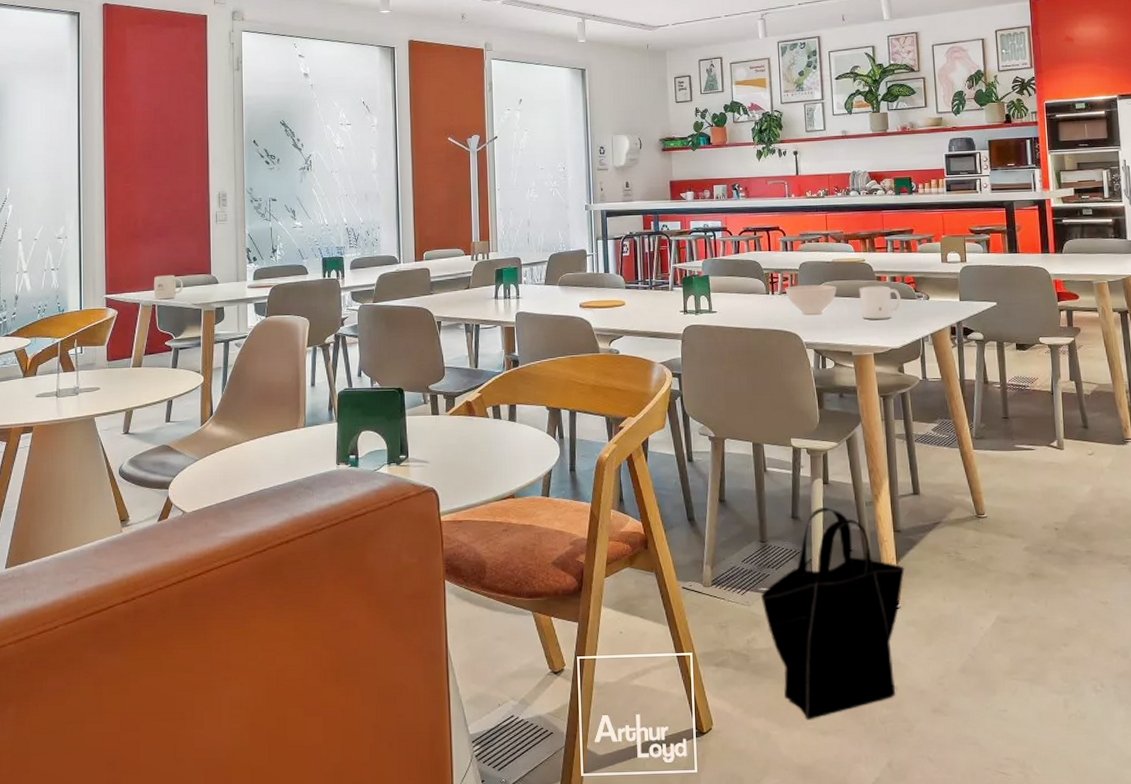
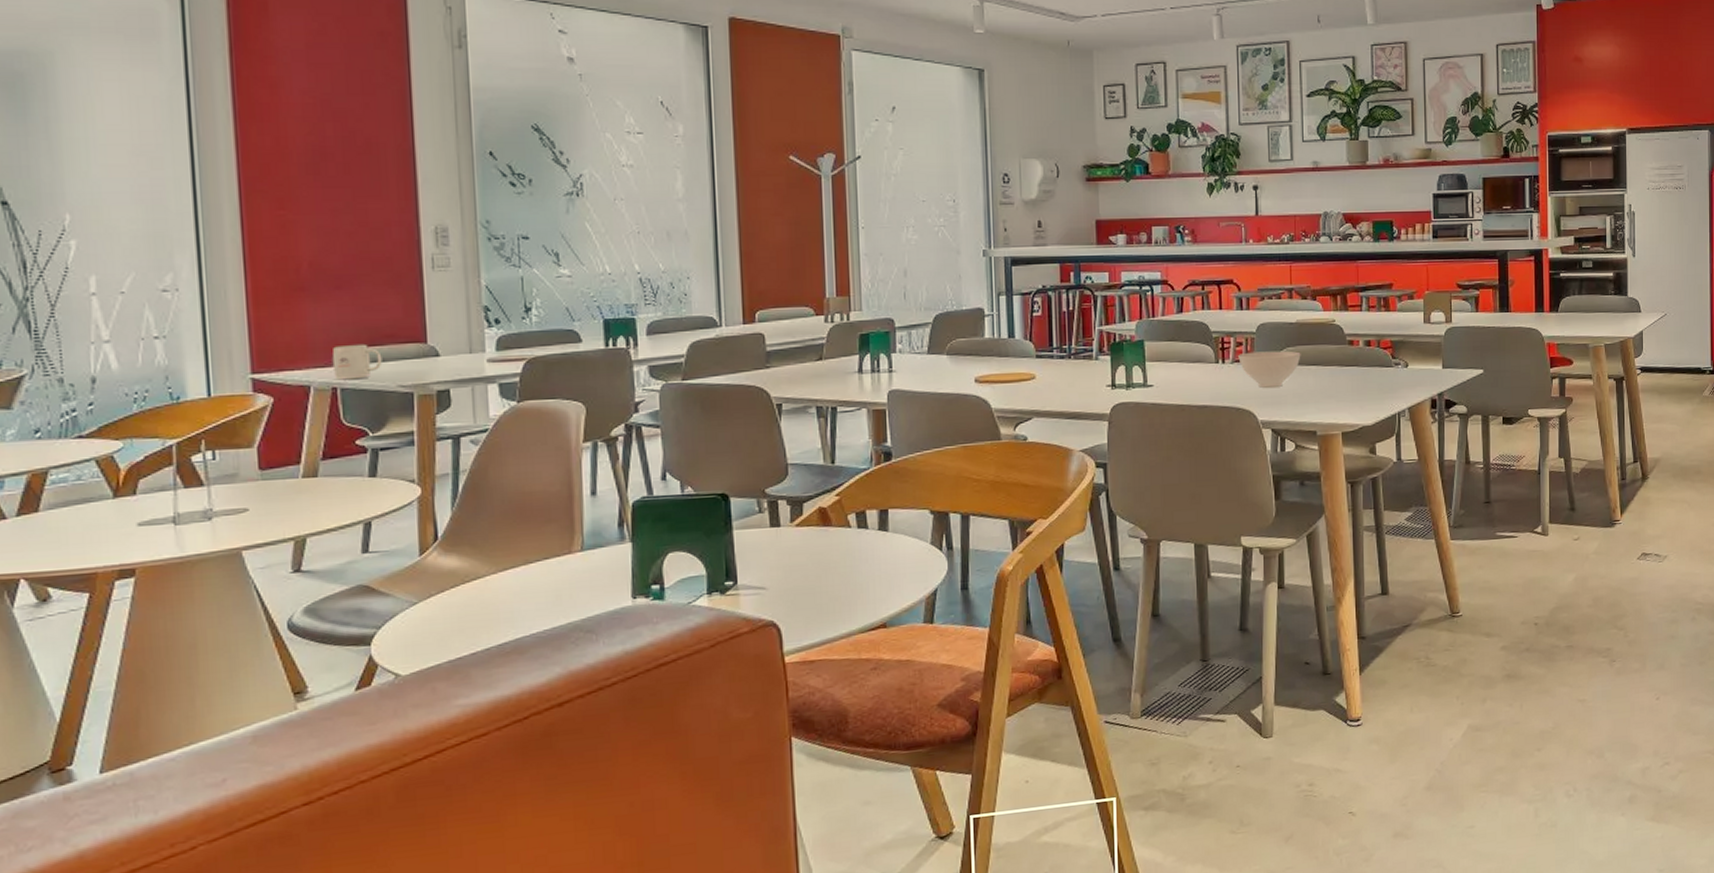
tote bag: present [760,508,905,719] -> none [1200,616,1369,860]
mug: present [859,286,902,320] -> none [1327,351,1376,393]

